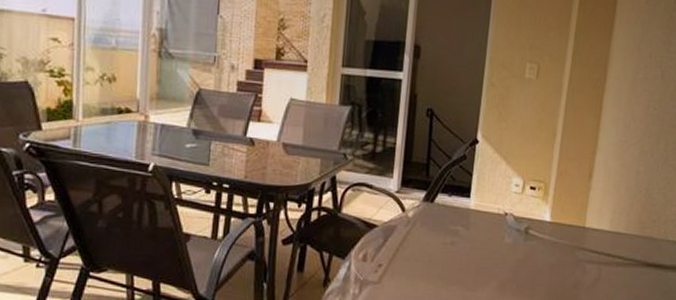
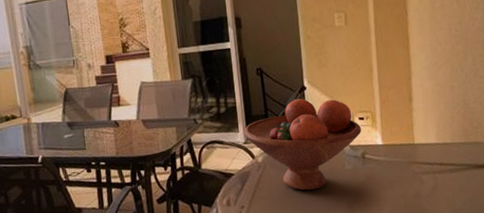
fruit bowl: none [398,152,531,260] -> present [243,99,361,191]

